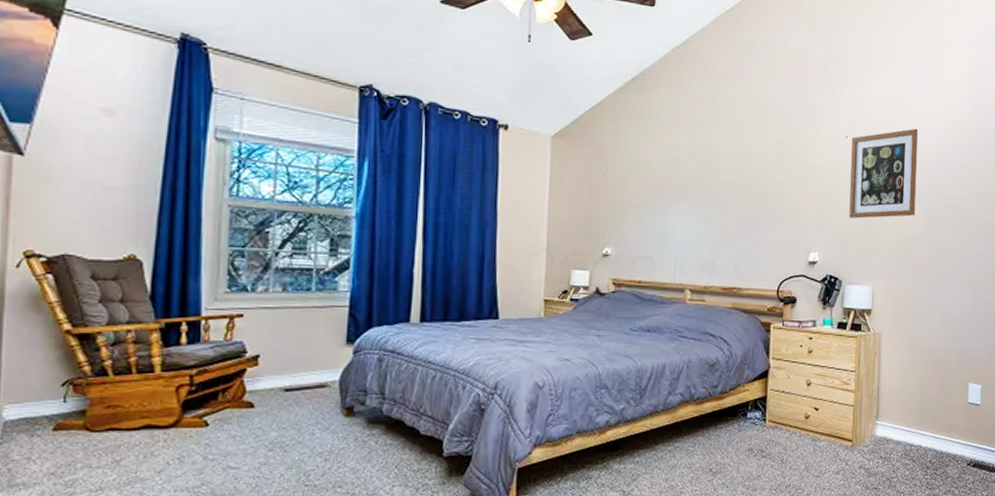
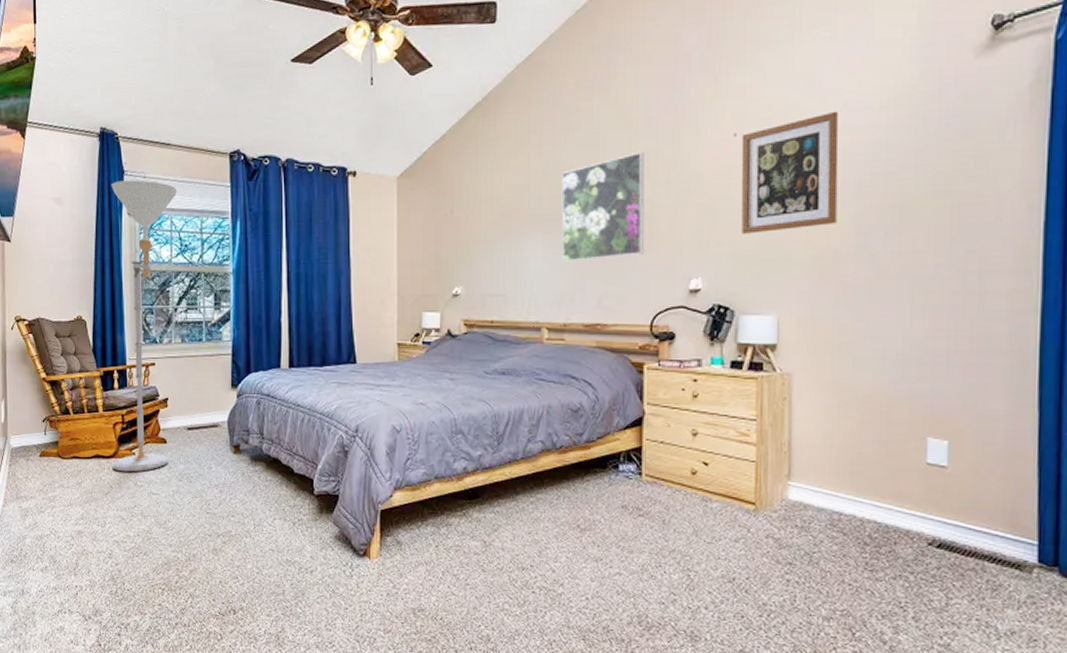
floor lamp: none [171,98,287,444] -> present [111,180,177,472]
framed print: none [706,141,777,231] -> present [561,151,644,262]

